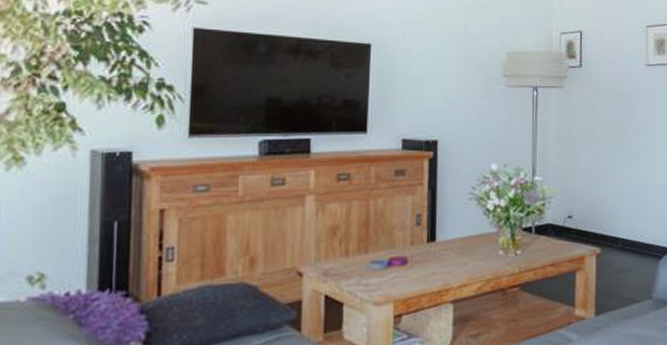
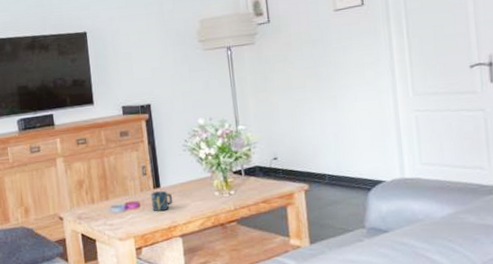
cup: none [422,246,448,271] -> present [151,191,173,212]

